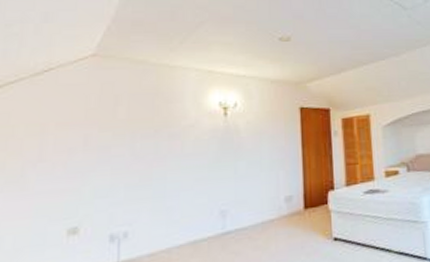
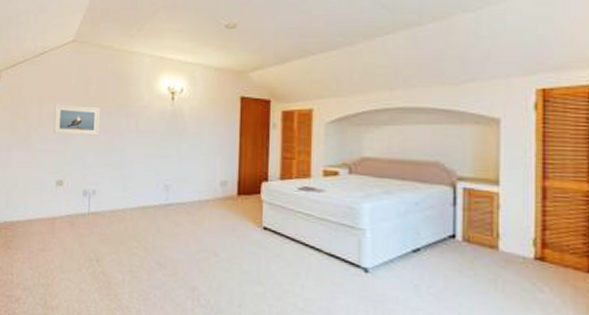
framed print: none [63,130,133,169] -> present [53,104,101,136]

